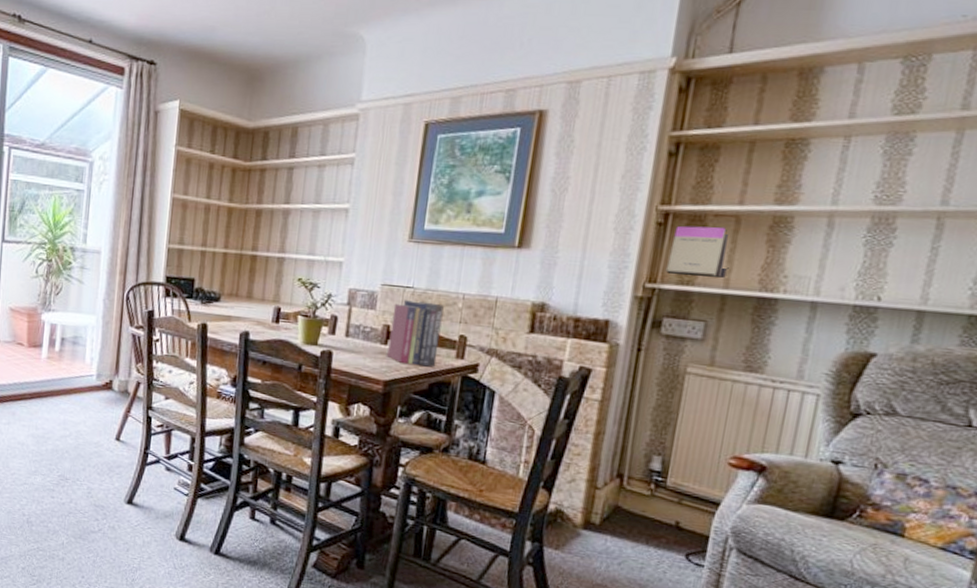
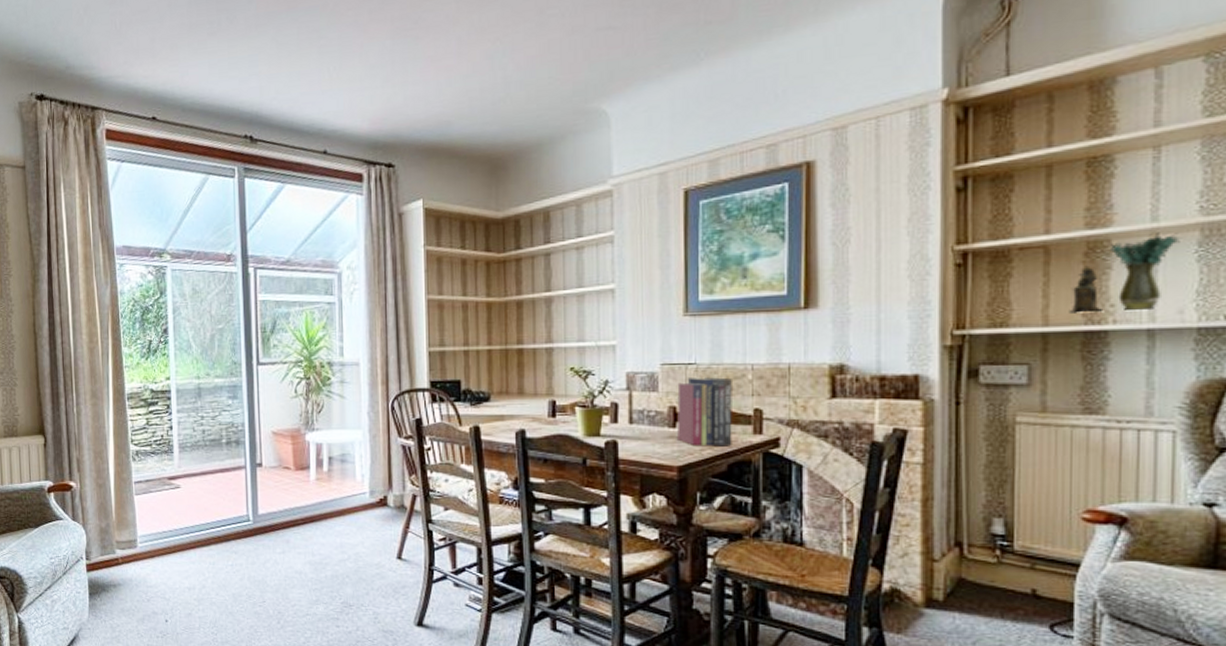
books: present [666,226,728,278] -> none [975,260,1043,318]
clock: none [747,237,777,282] -> present [1069,265,1102,314]
vase: none [791,216,853,285] -> present [1109,233,1180,312]

